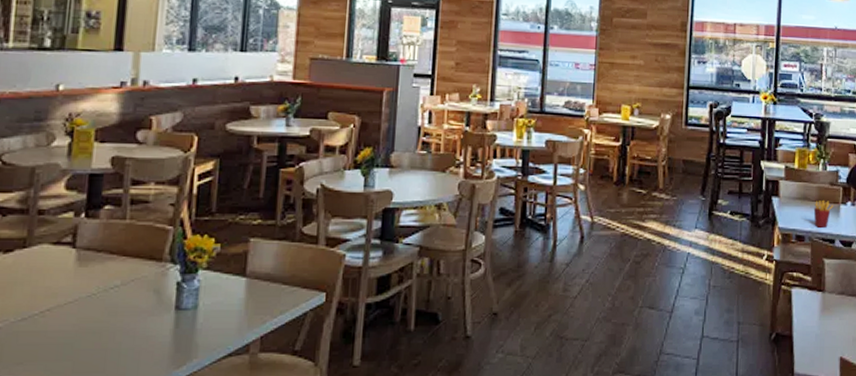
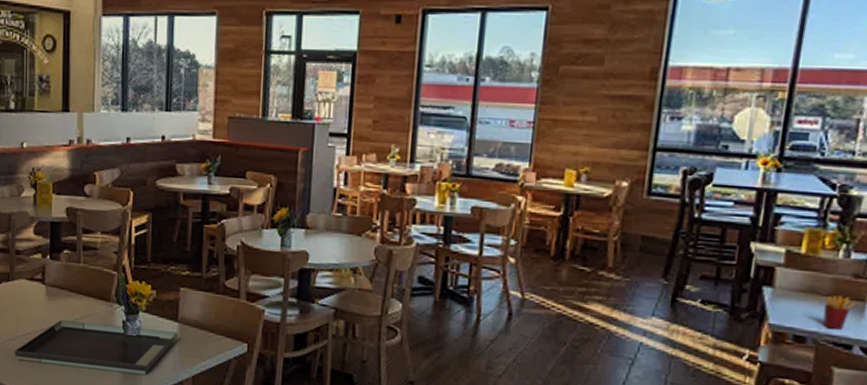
tray: none [24,289,246,345] -> present [14,320,178,375]

